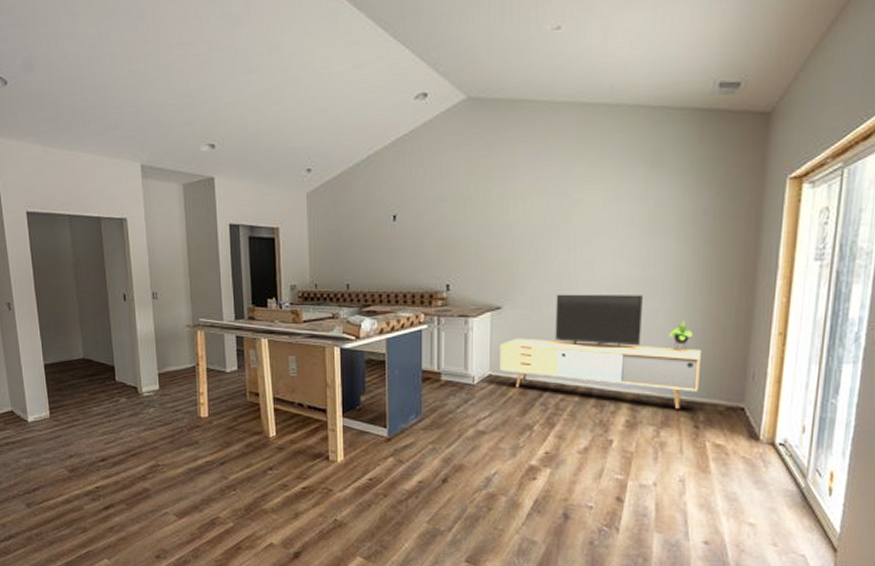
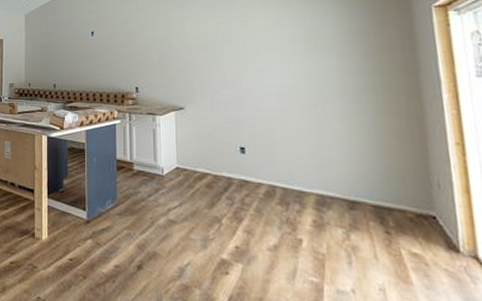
media console: present [500,294,701,409] -> none [185,98,383,212]

